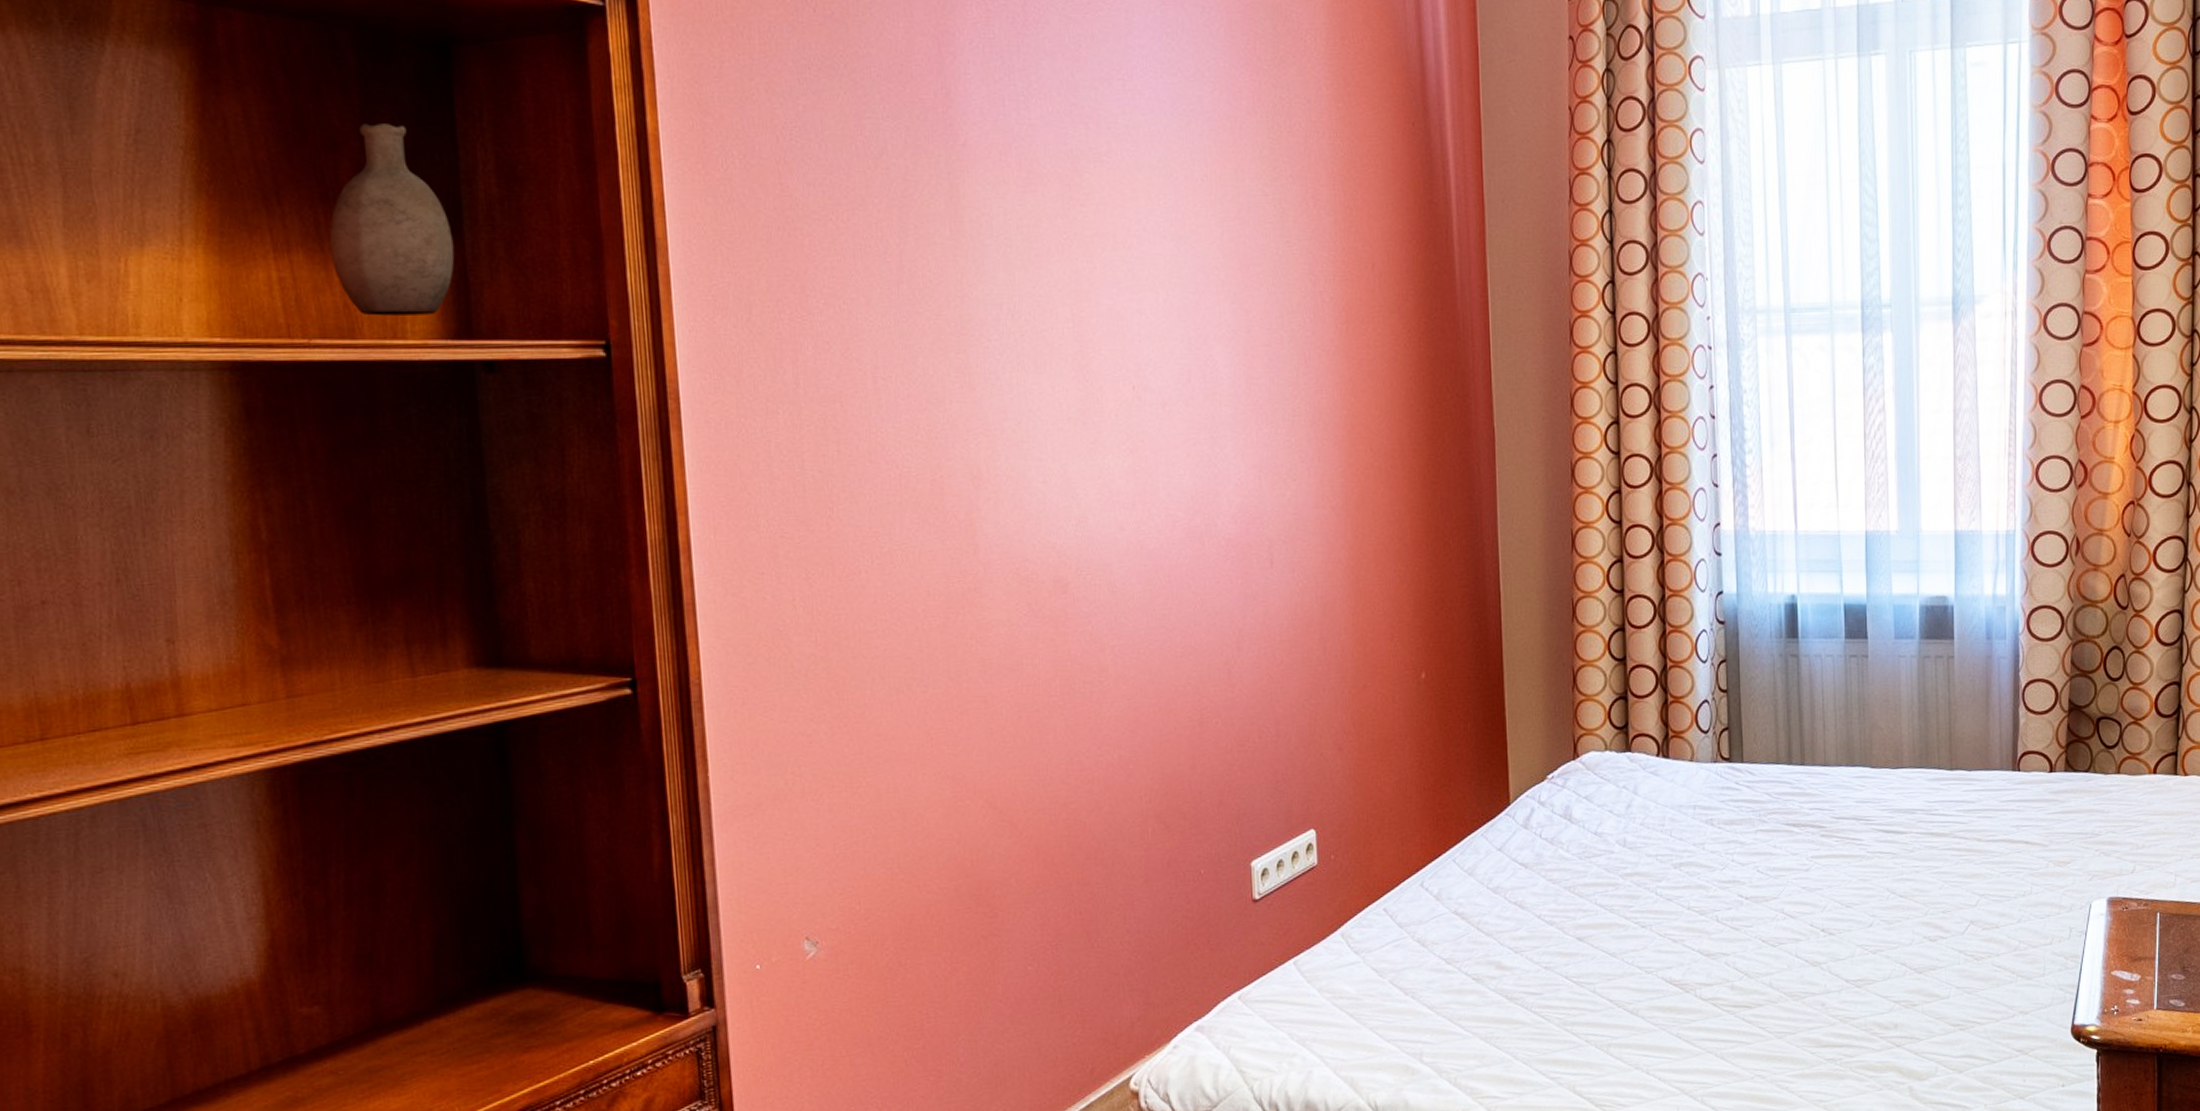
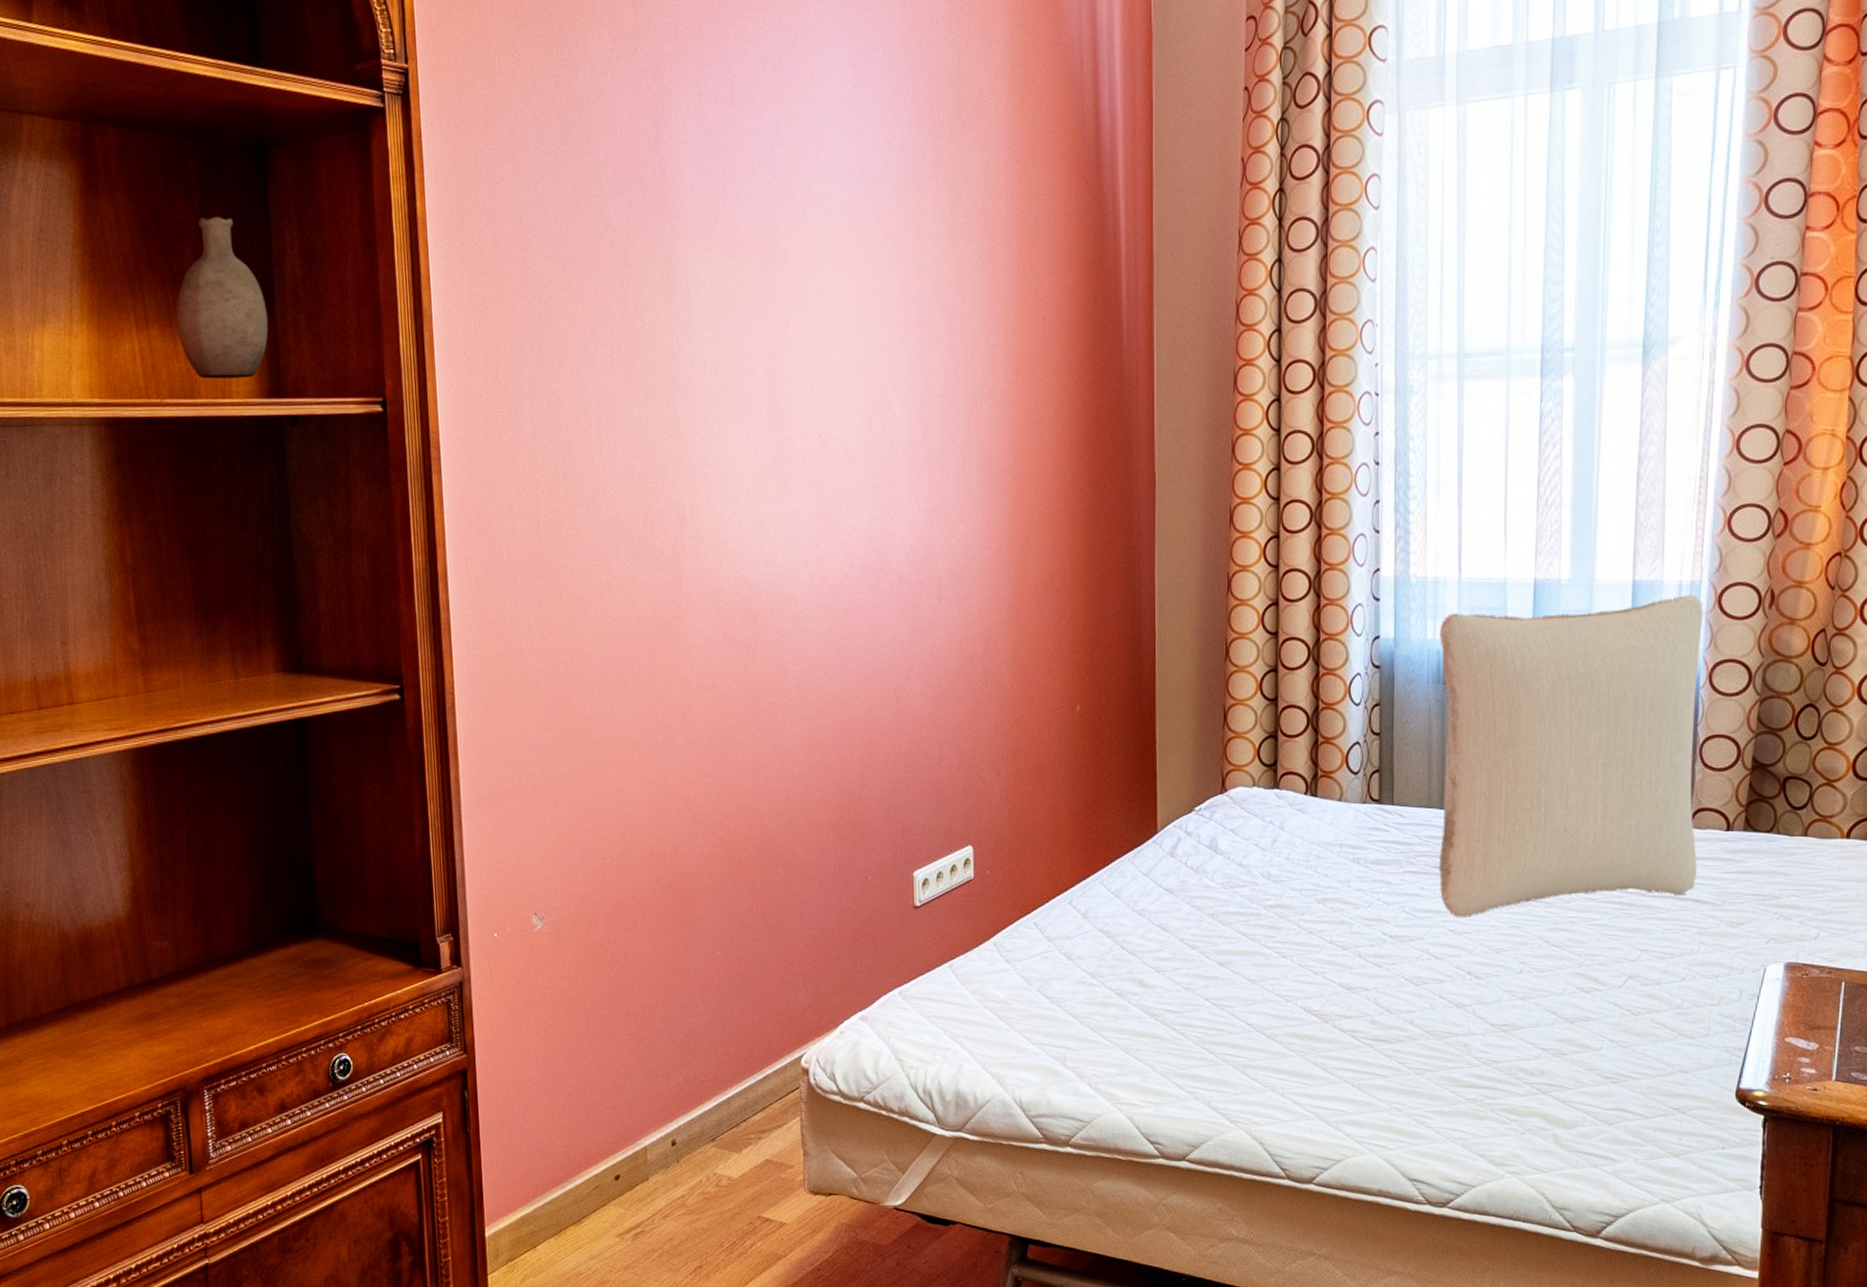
pillow: none [1780,544,2027,874] -> present [1439,595,1704,918]

